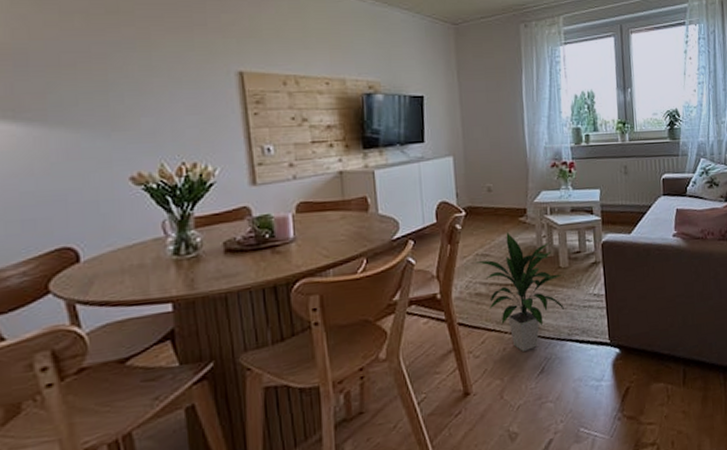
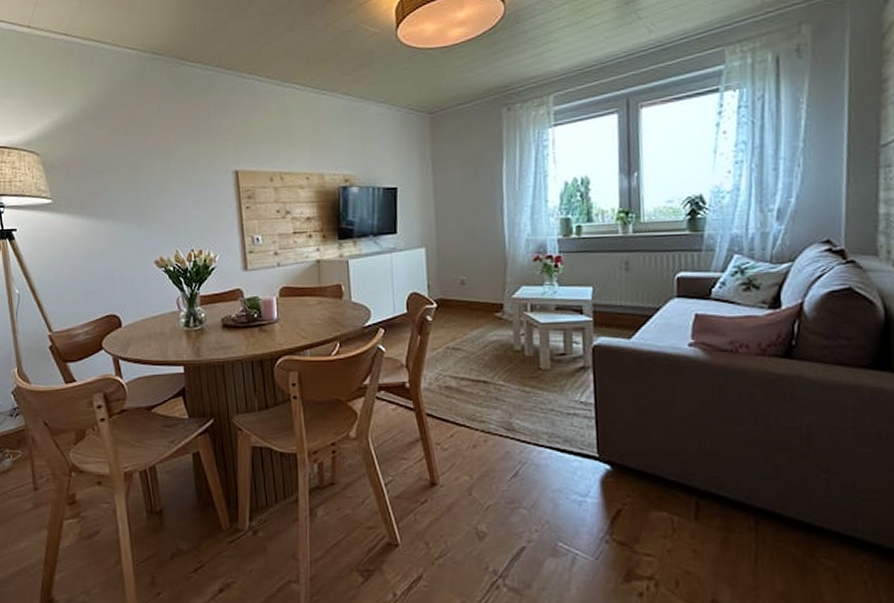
indoor plant: present [475,231,565,351] -> none [446,326,545,451]

